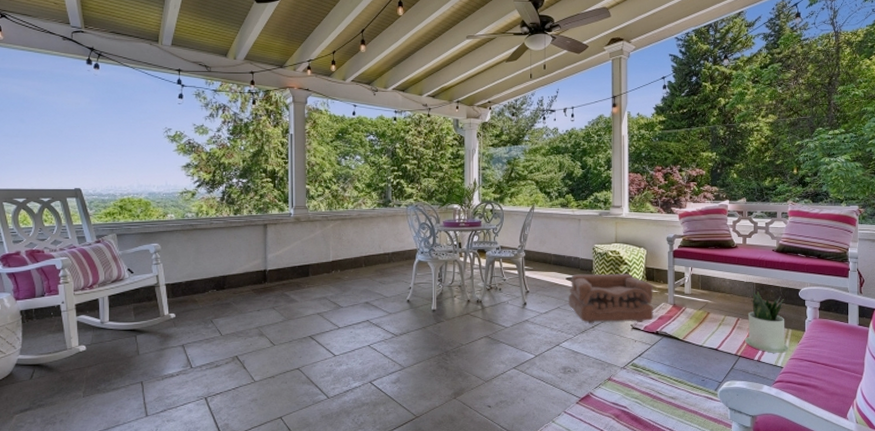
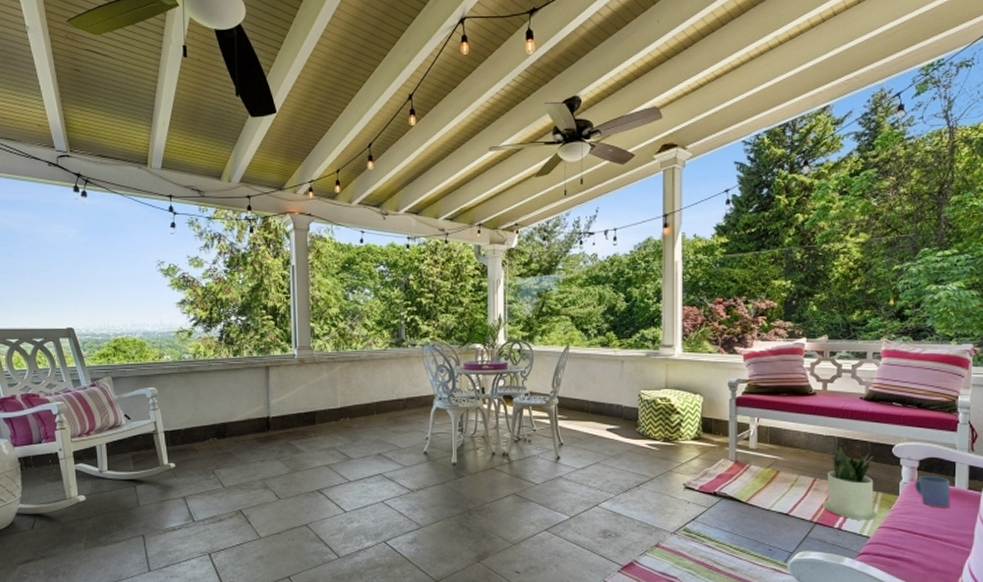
dog bed: present [569,273,654,323] -> none [609,424,712,481]
mug: none [817,314,845,342] -> present [914,475,951,509]

